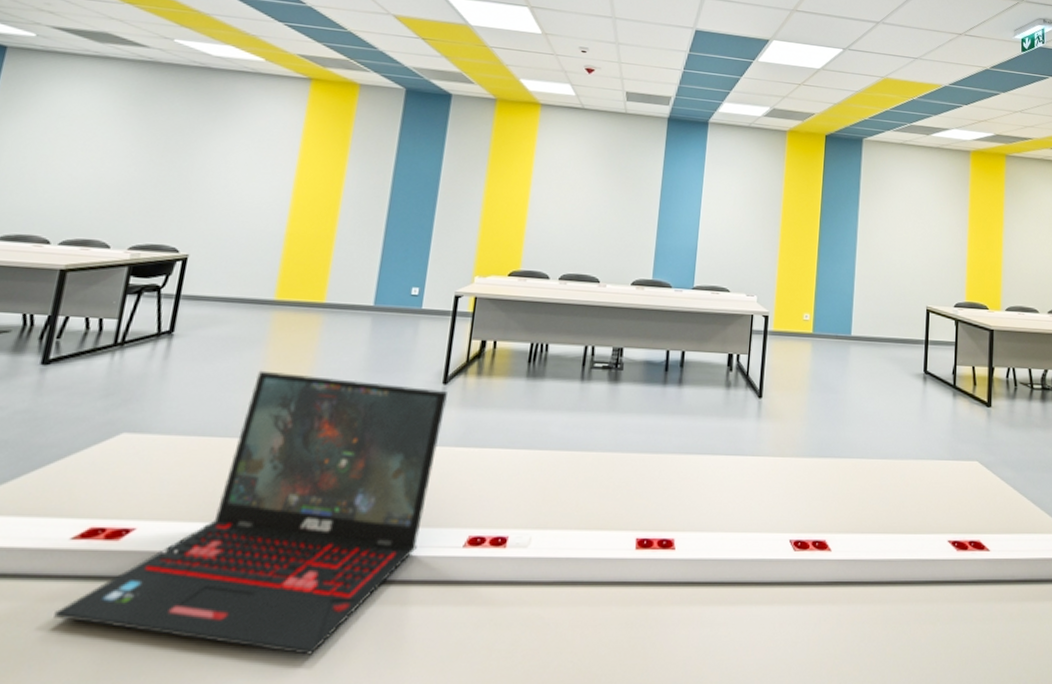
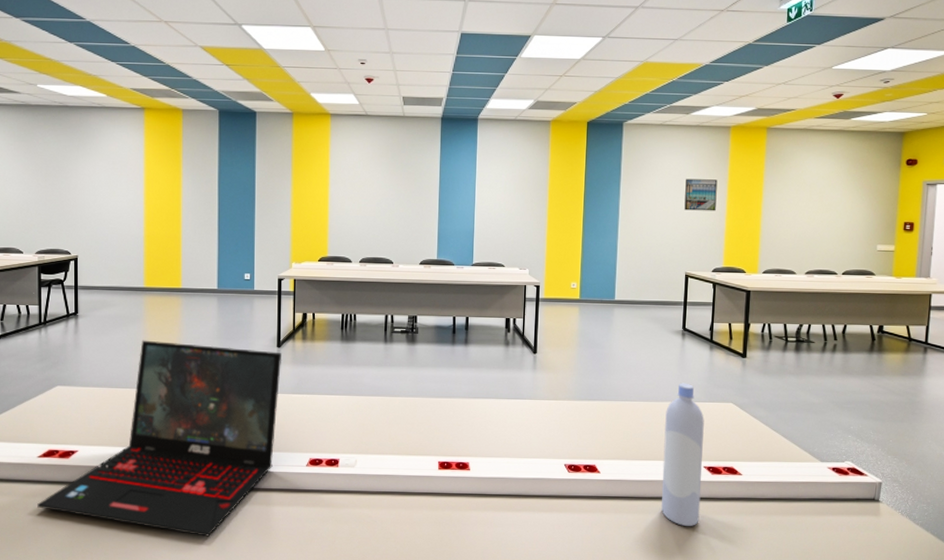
bottle: none [901,436,948,619] -> present [661,383,704,526]
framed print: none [925,203,958,240] -> present [684,179,718,211]

